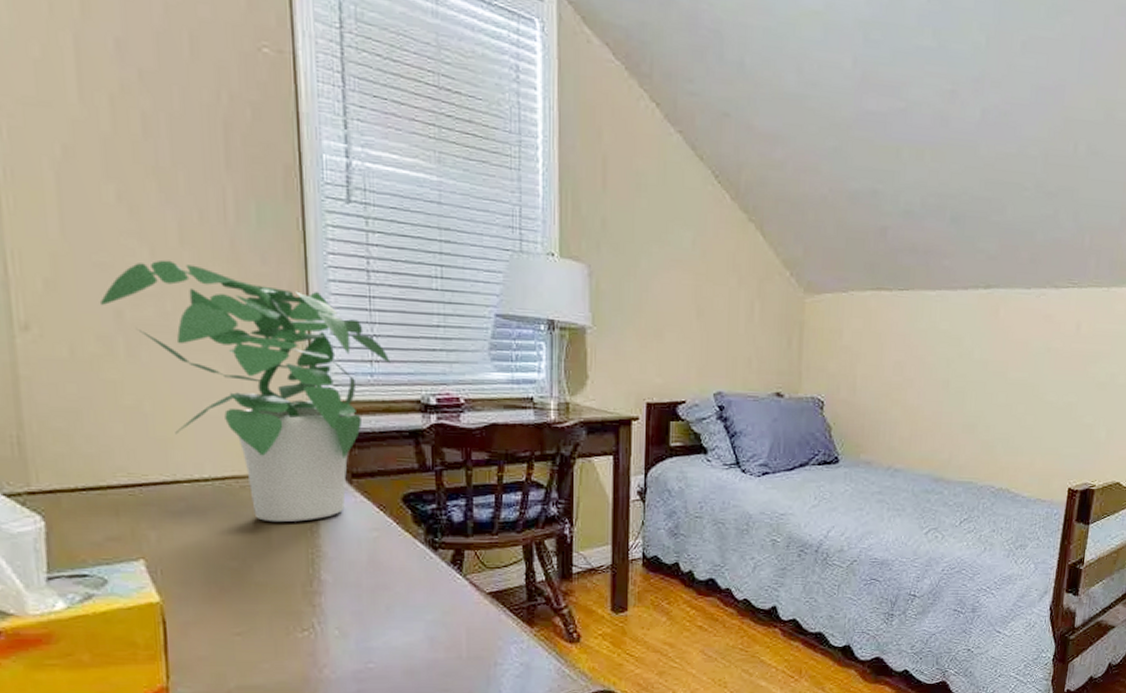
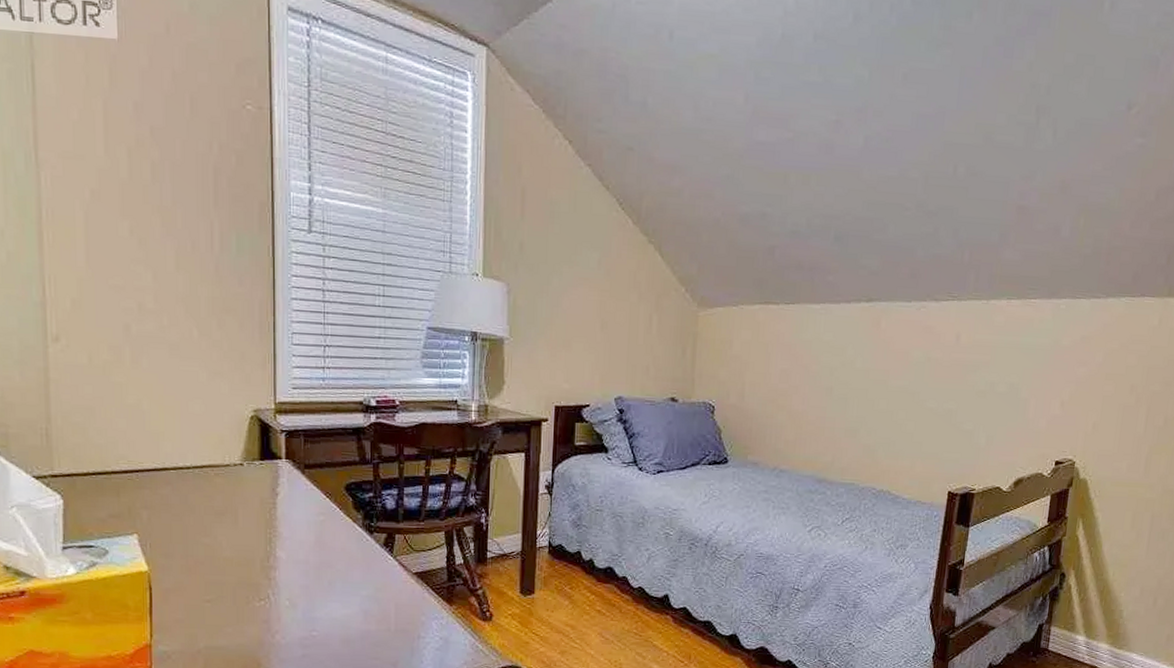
potted plant: present [99,259,391,523] -> none [112,282,339,506]

